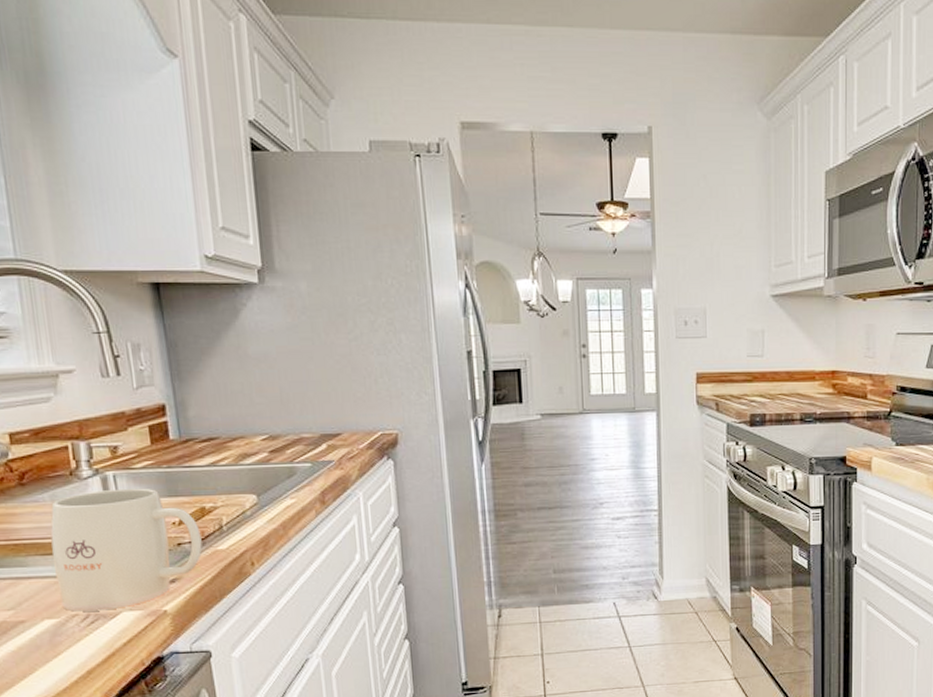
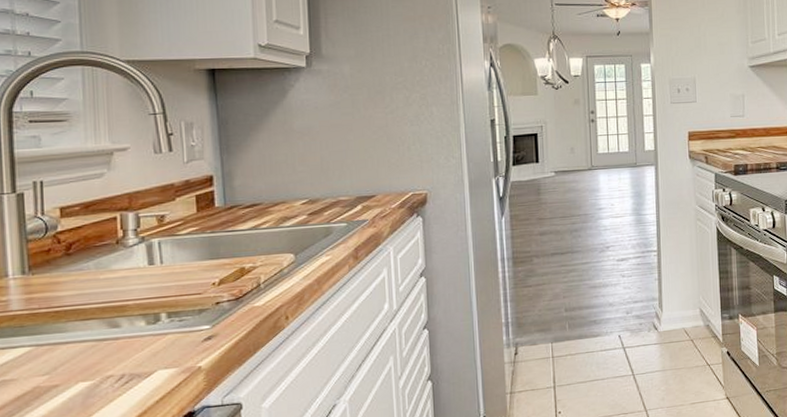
mug: present [50,488,203,612] -> none [91,252,240,373]

